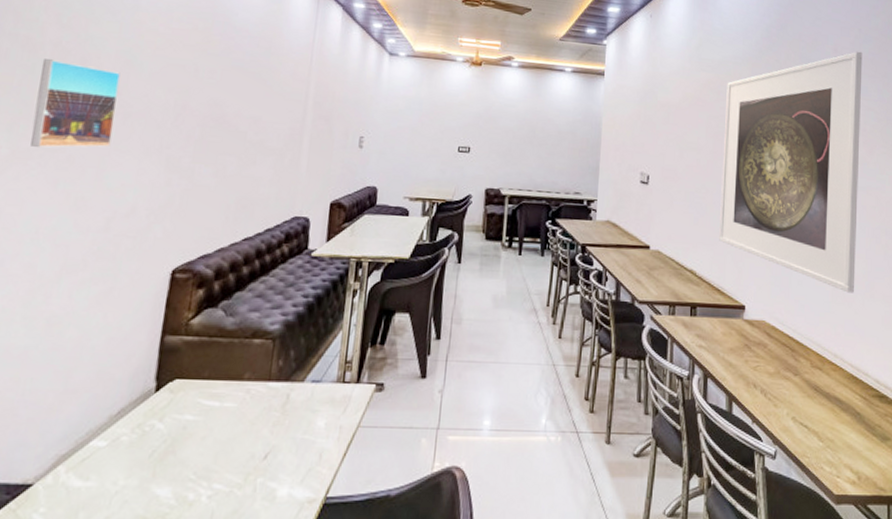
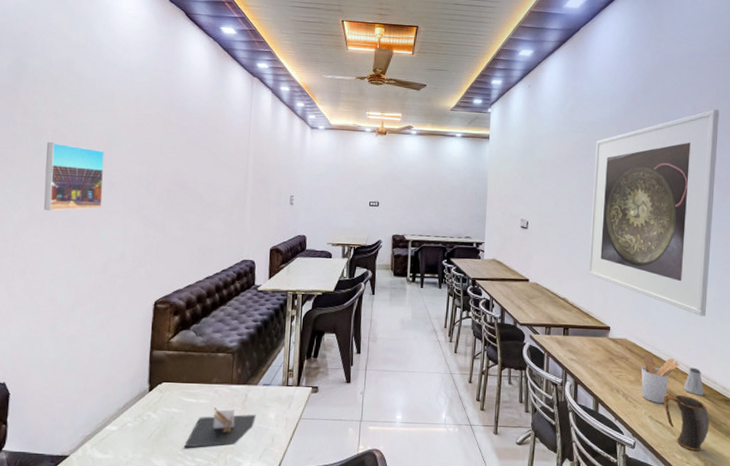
napkin holder: none [198,413,300,470] -> present [184,407,256,448]
utensil holder: none [782,338,826,401] -> present [641,353,680,403]
mug: none [807,390,862,462] -> present [663,395,710,452]
saltshaker: none [831,356,855,391] -> present [683,367,704,395]

